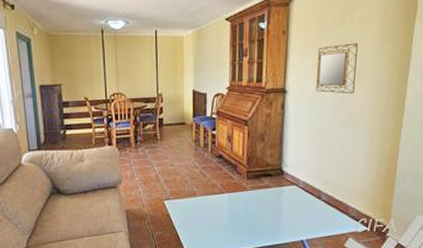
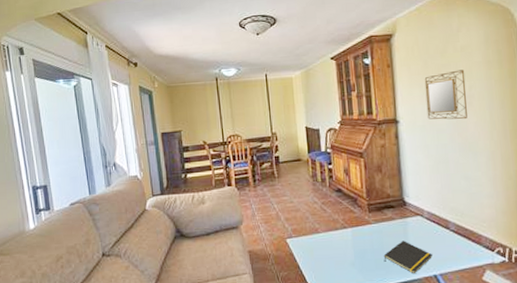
notepad: none [256,208,302,239] -> present [383,241,432,275]

